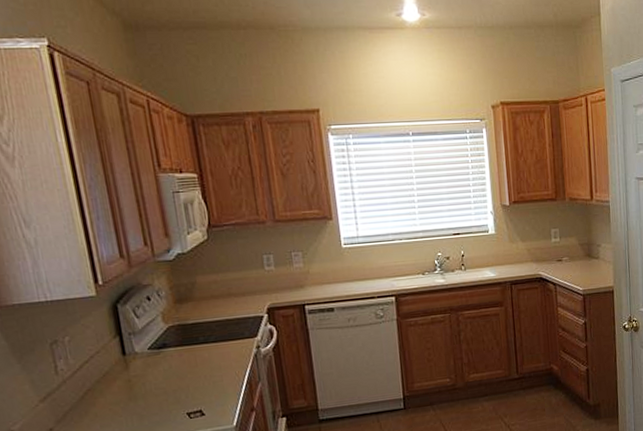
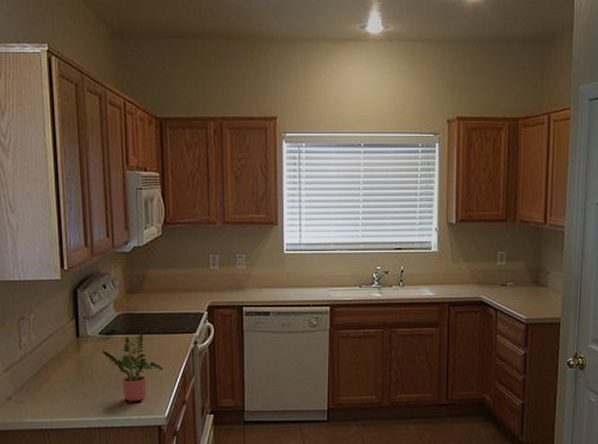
potted plant: none [153,343,226,416] -> present [101,333,163,402]

